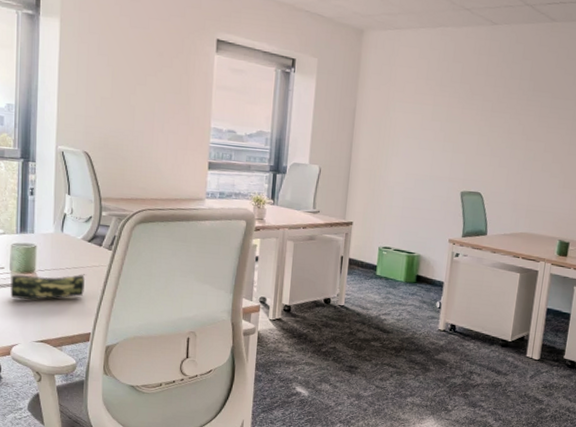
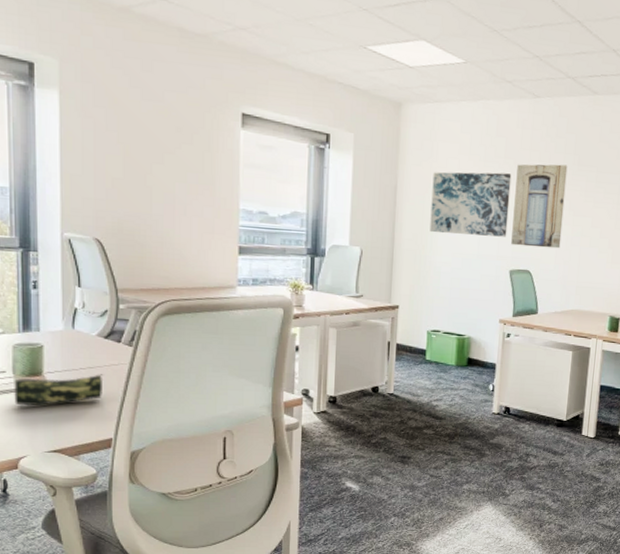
wall art: none [385,96,467,160] -> present [430,172,512,237]
wall art: none [463,89,523,172] -> present [511,164,568,249]

